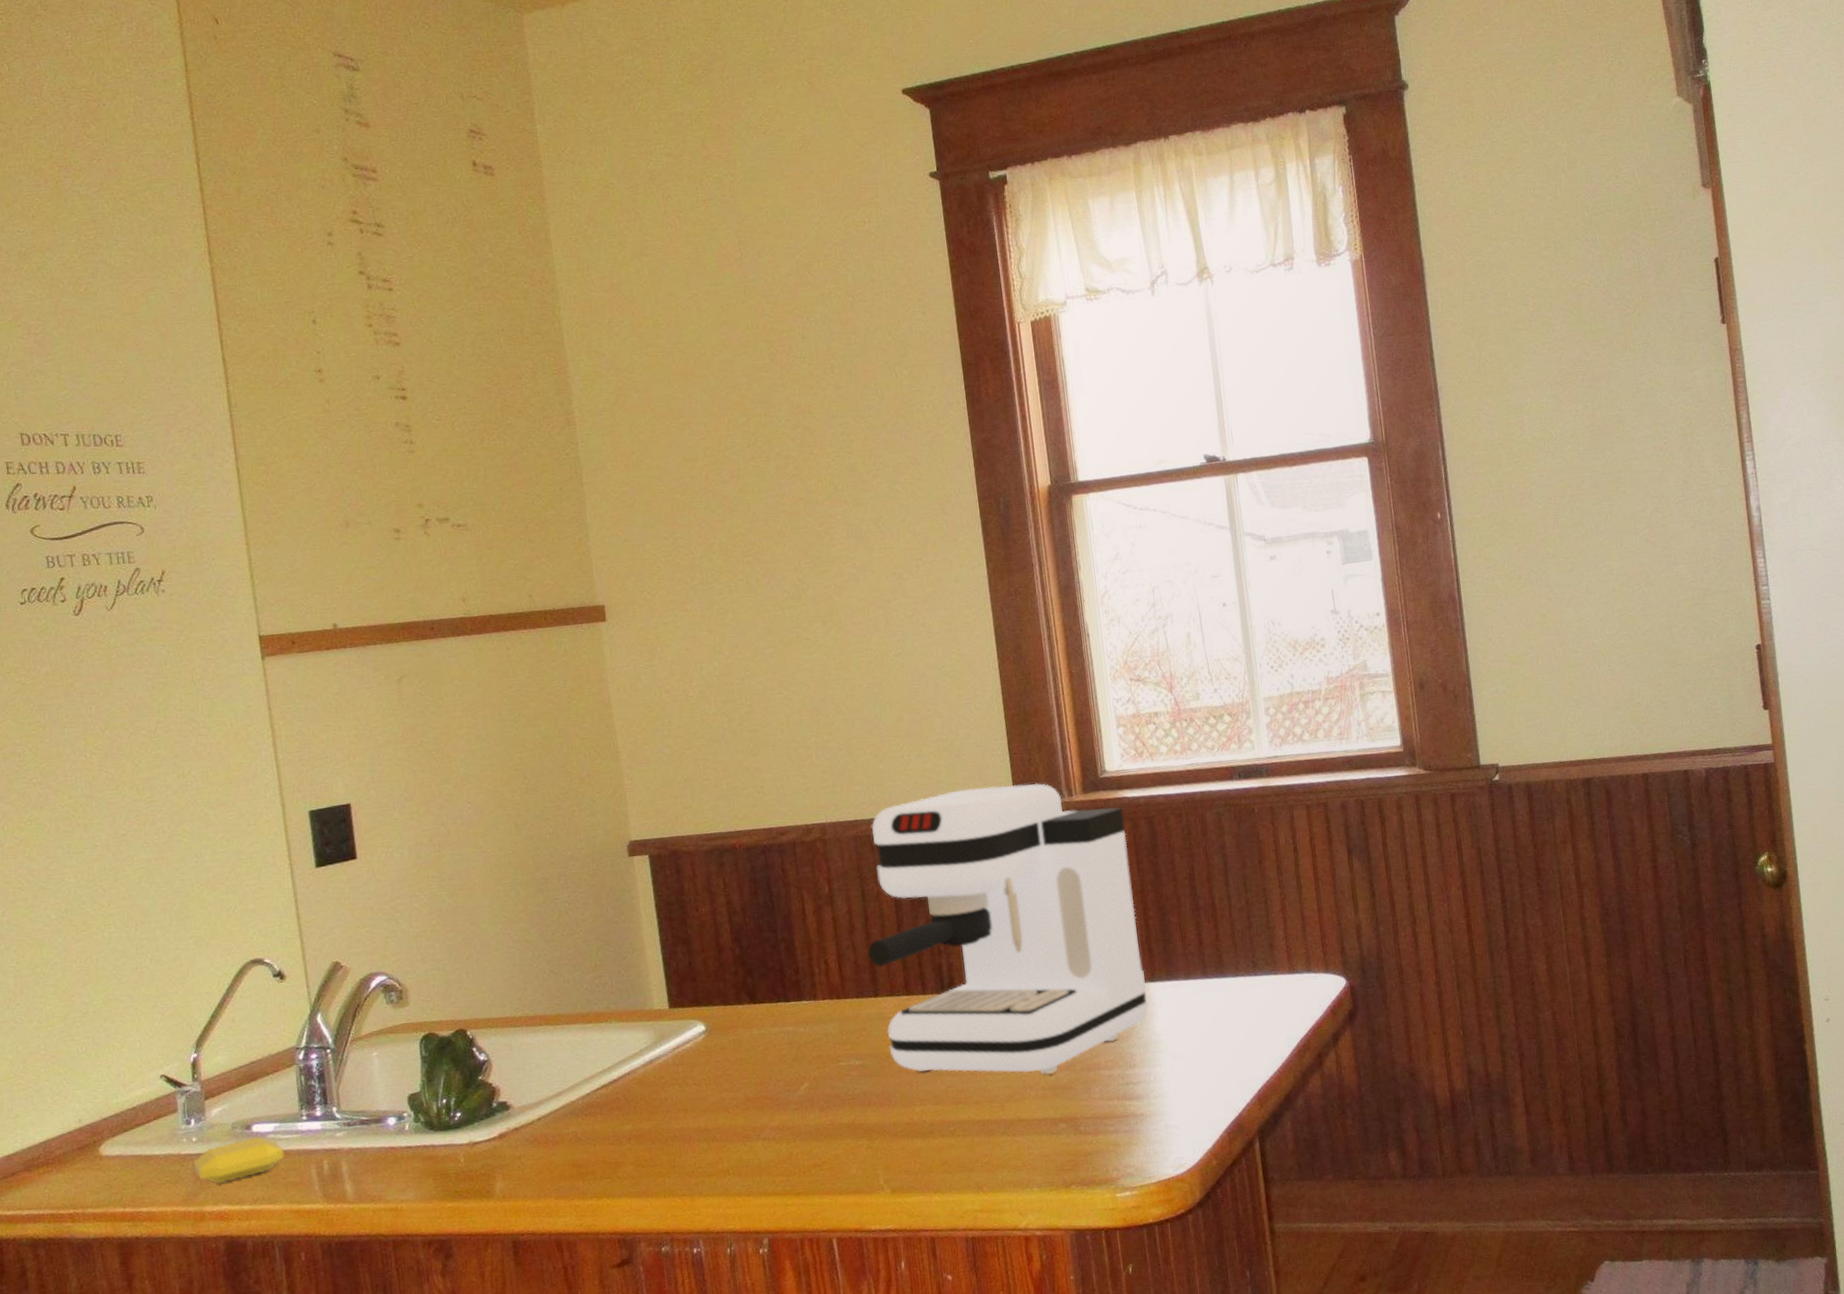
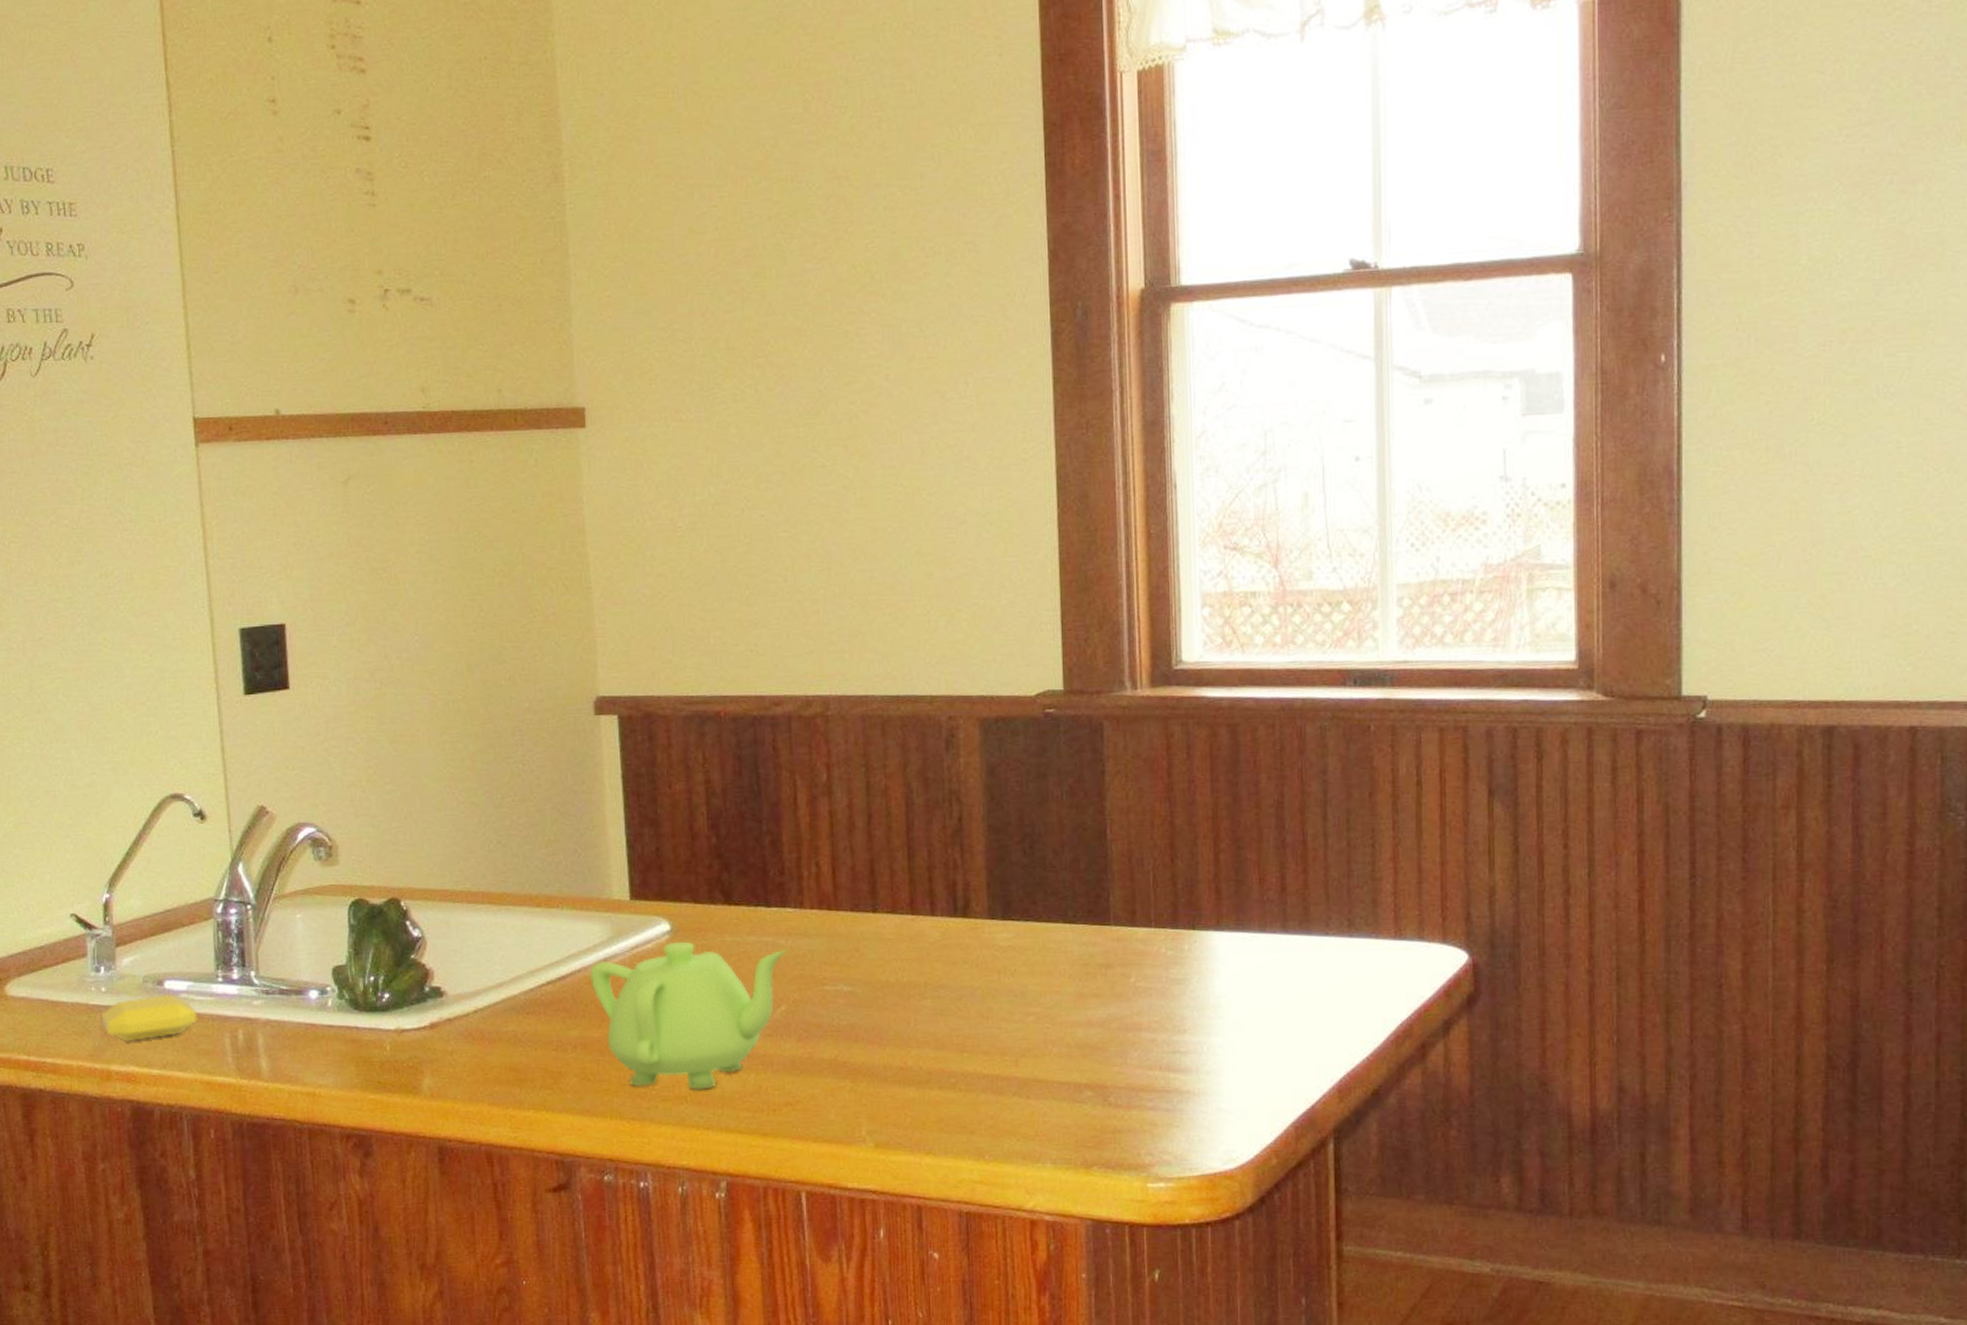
teapot: none [638,1035,806,1167] -> present [590,941,788,1090]
coffee maker: present [867,783,1149,1074] -> none [868,668,1209,1029]

